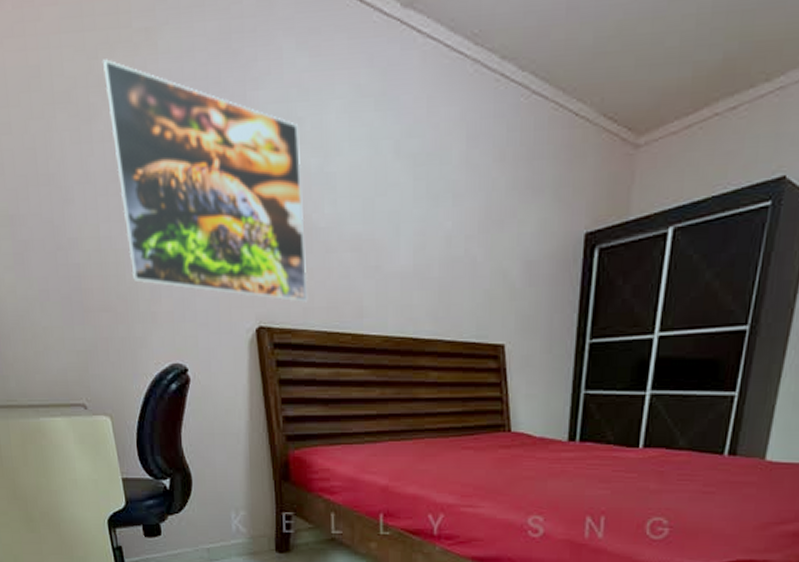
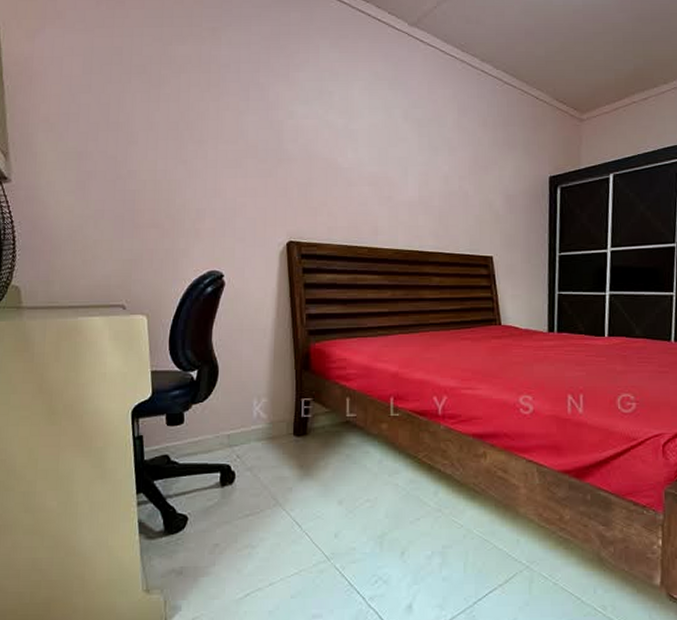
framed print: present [103,59,308,302] -> none [175,46,332,223]

